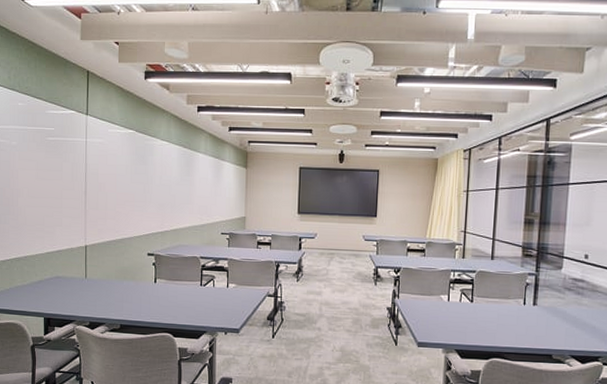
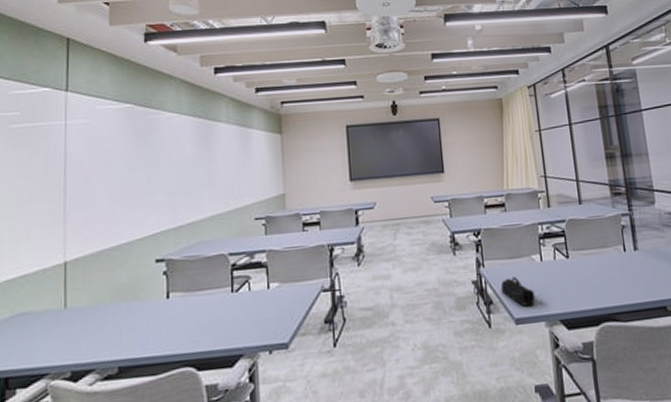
pencil case: none [410,310,438,334] -> present [500,277,536,306]

